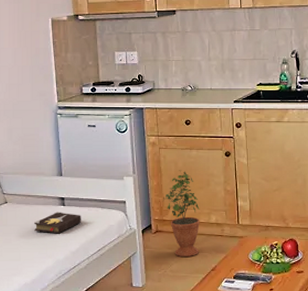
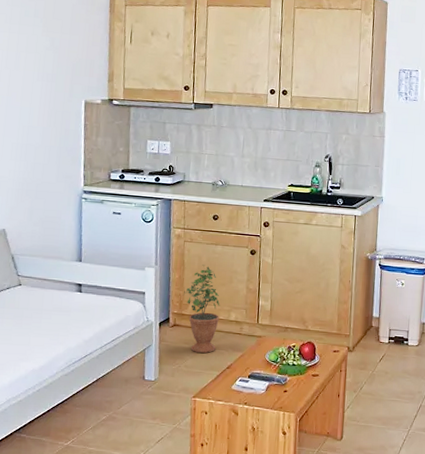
hardback book: present [34,212,81,234] -> none [47,298,98,321]

